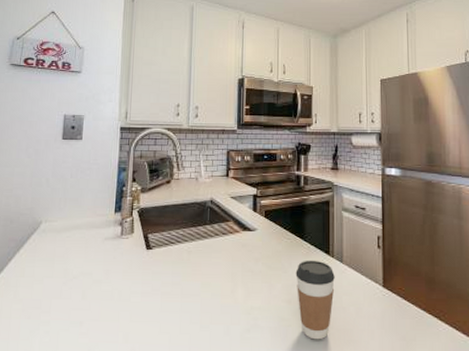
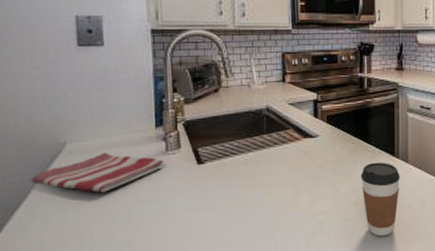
dish towel: none [9,233,118,270] -> present [31,152,164,192]

